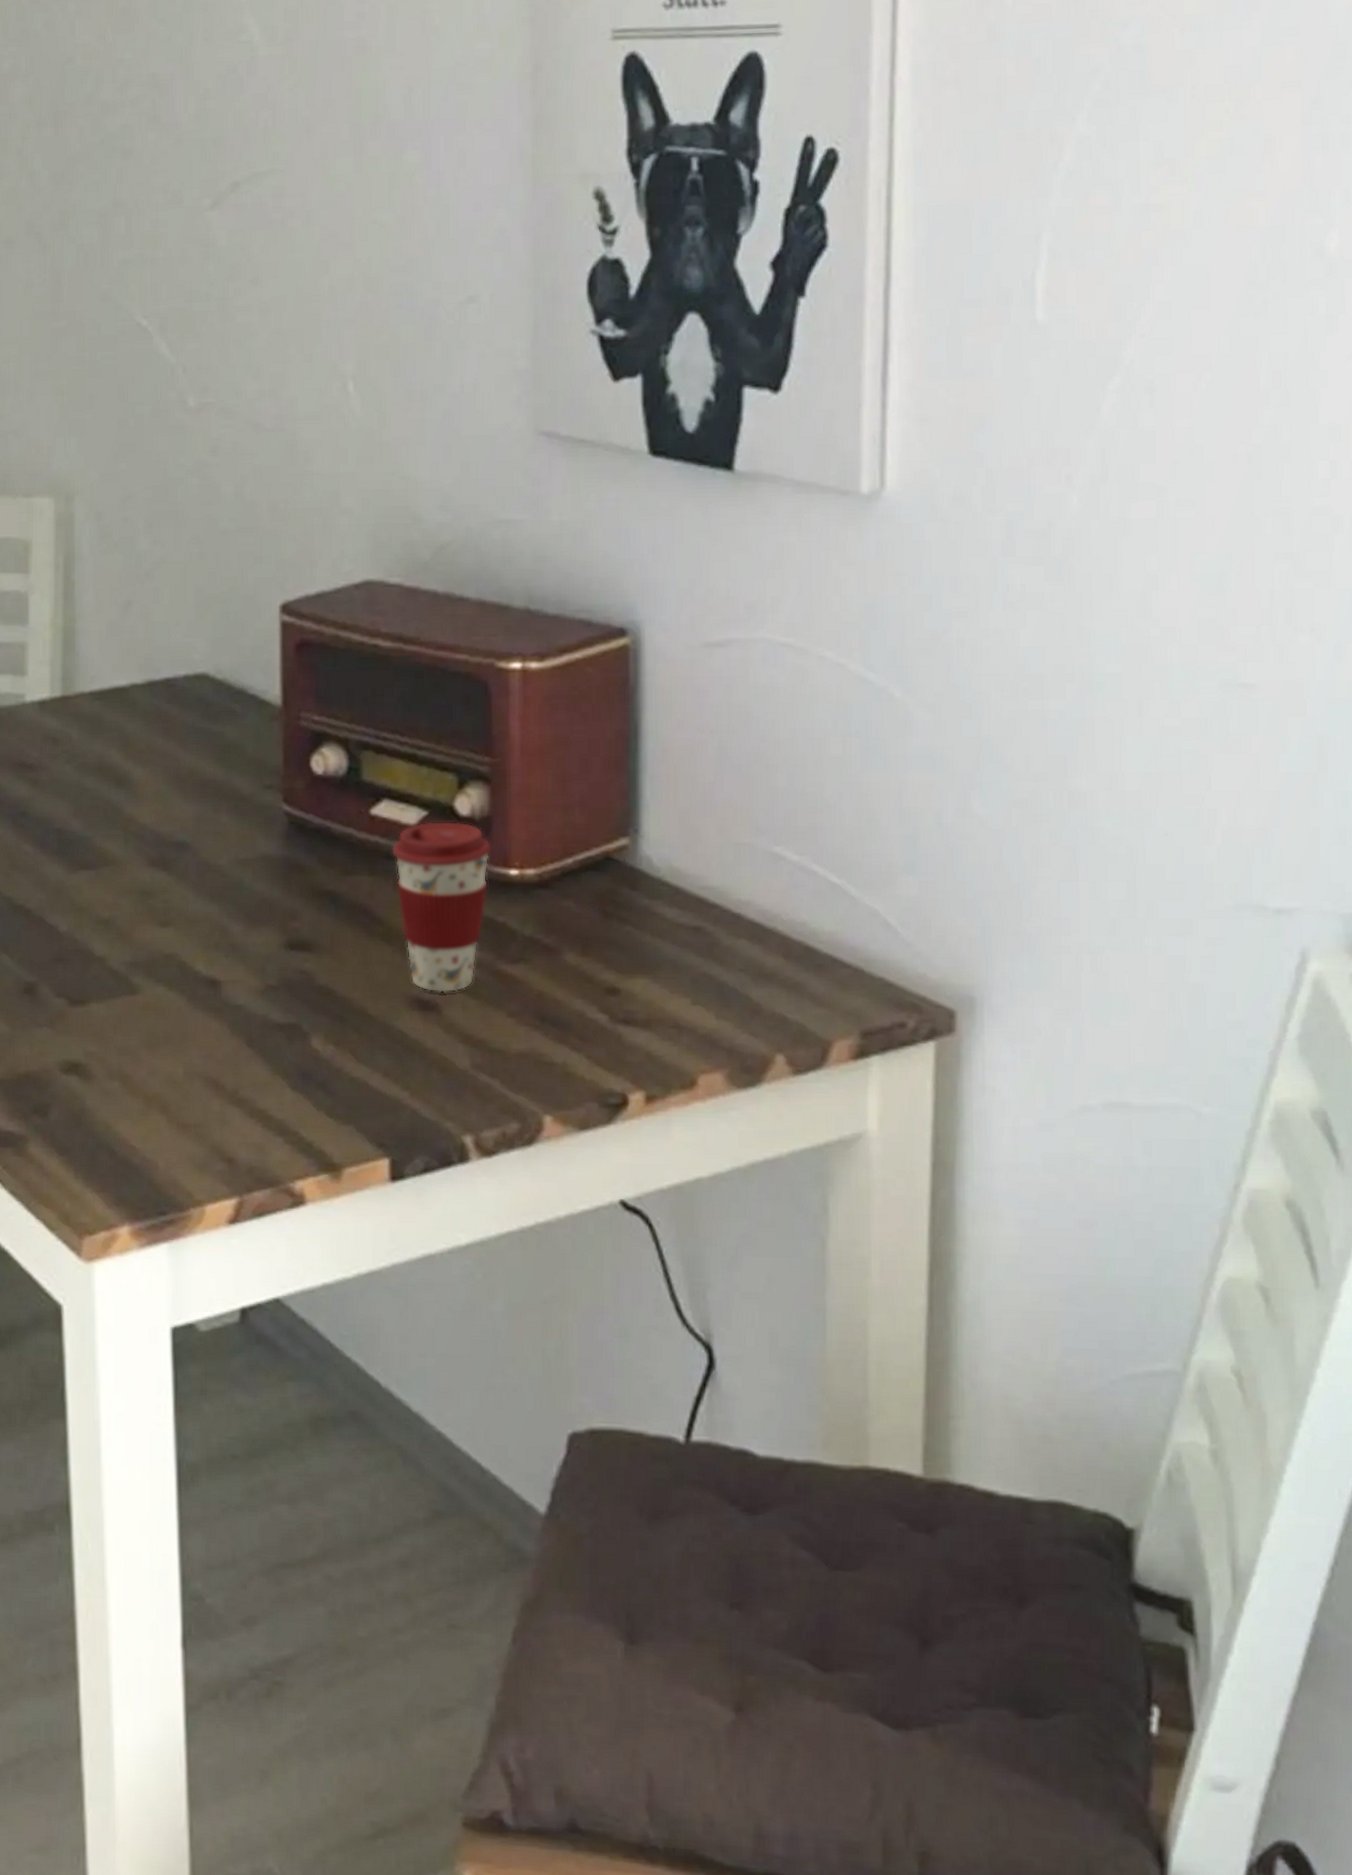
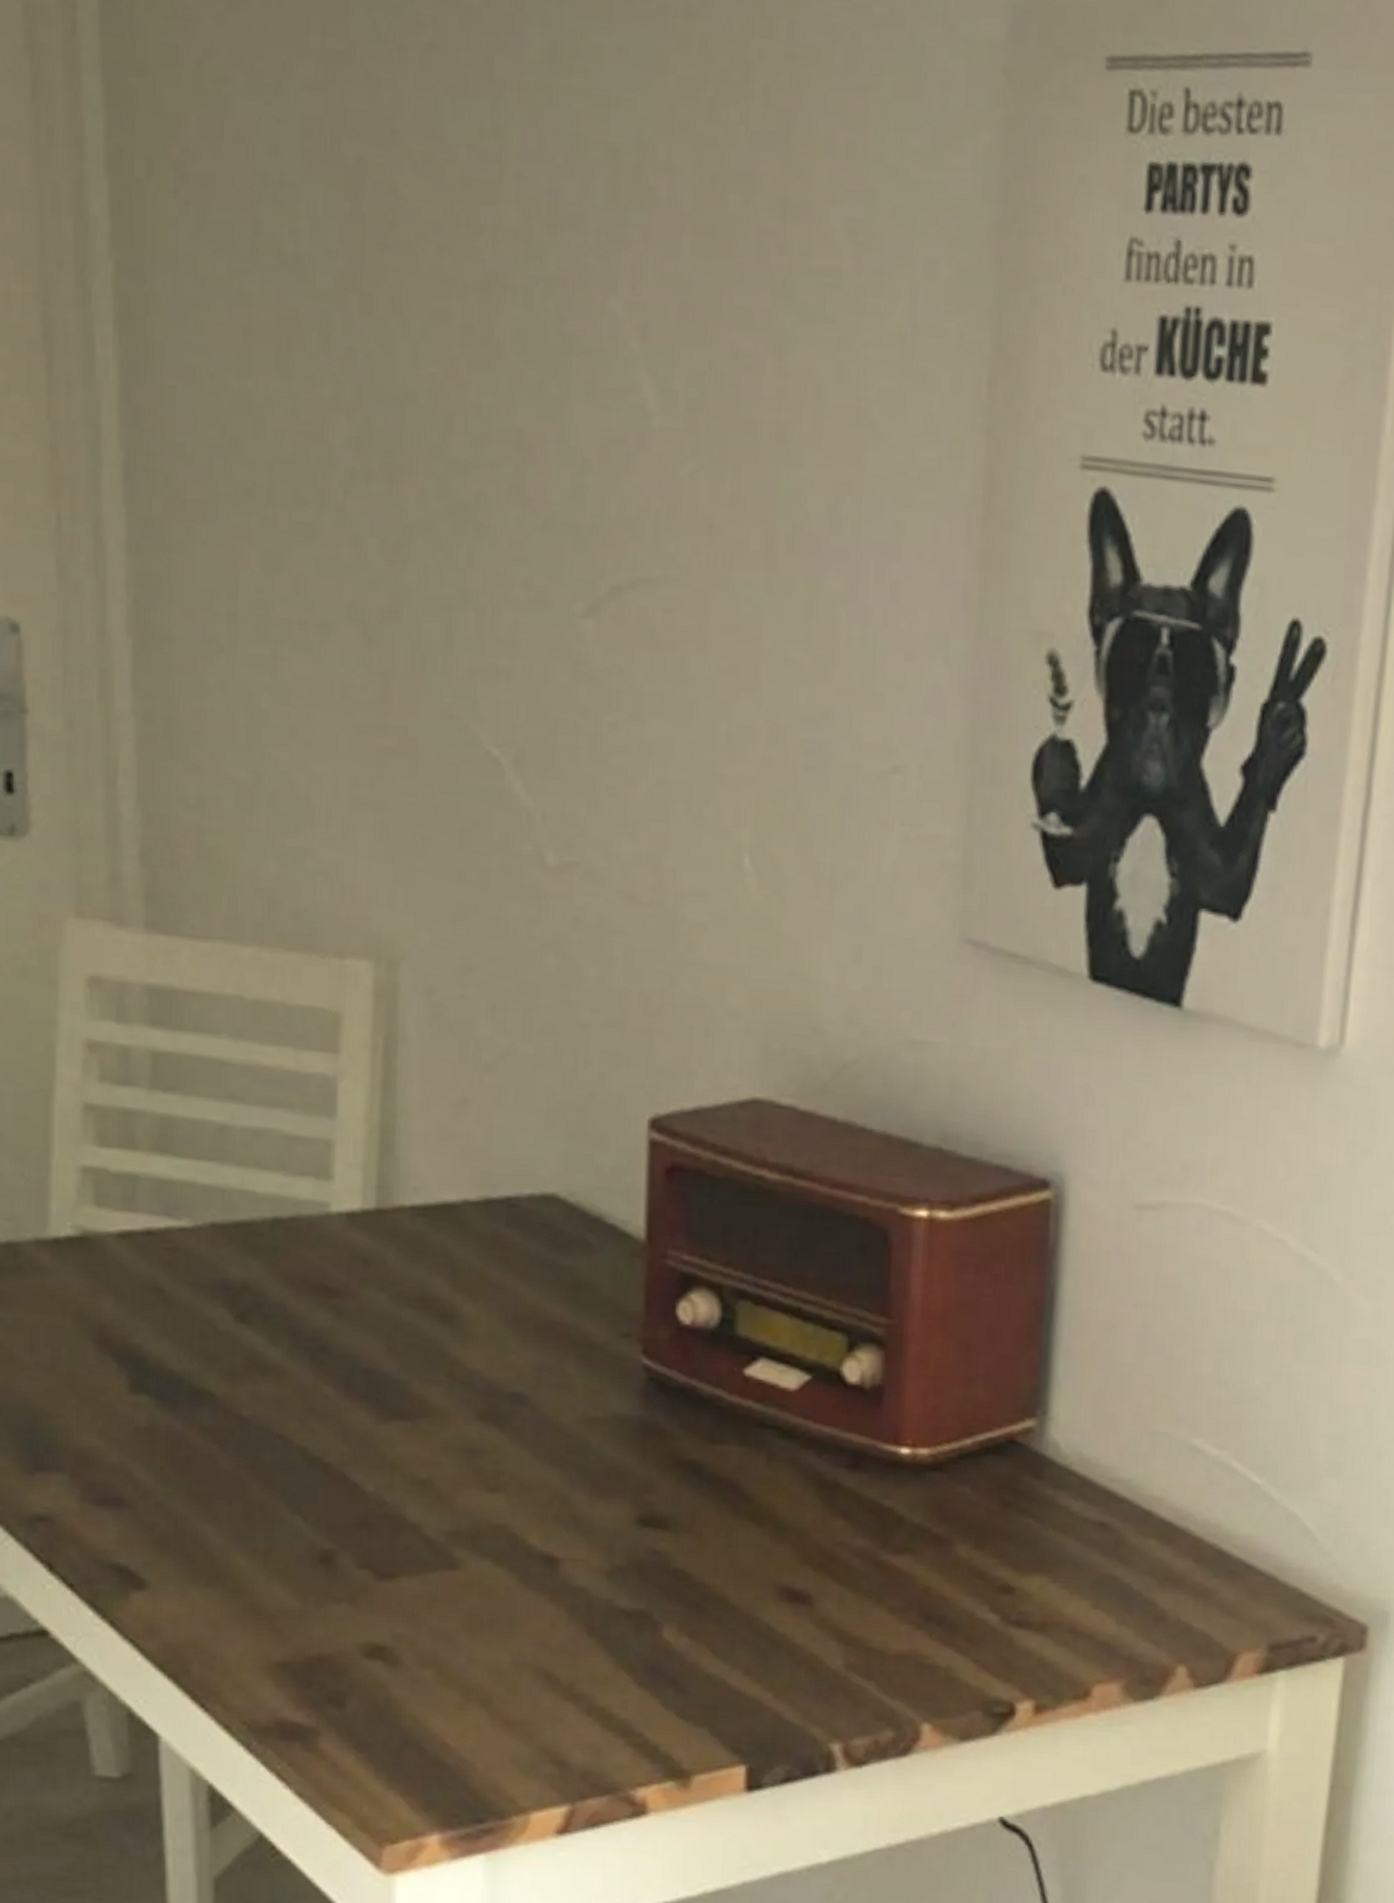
coffee cup: present [392,821,491,993] -> none [767,1387,882,1583]

